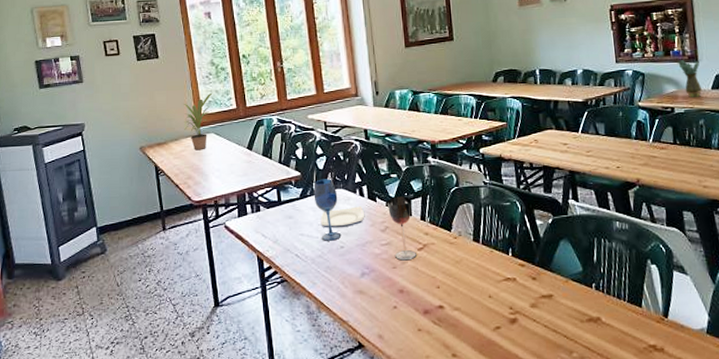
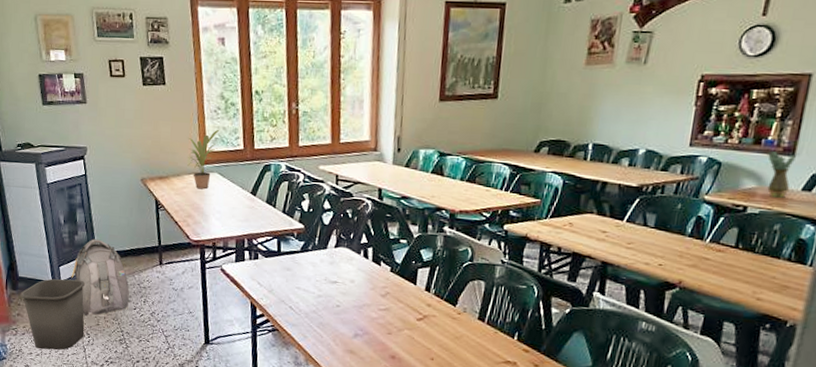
waste bin: none [17,258,87,340] -> present [20,279,85,350]
backpack: none [71,213,134,296] -> present [71,239,130,317]
wineglass: present [313,179,342,241] -> none [315,235,340,299]
plate: present [320,206,364,228] -> none [319,267,366,288]
wineglass: present [386,196,416,261] -> none [391,263,418,329]

